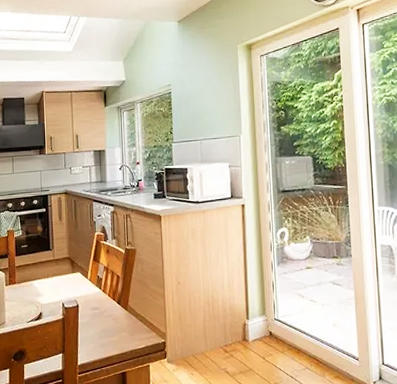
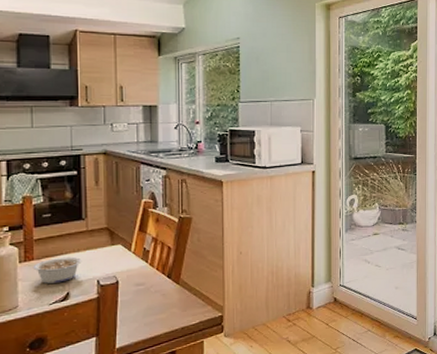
legume: none [15,282,51,304] -> present [32,256,82,284]

